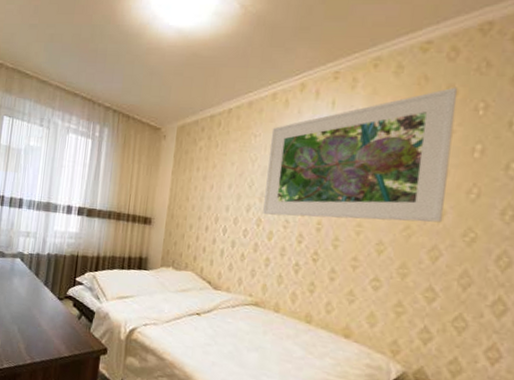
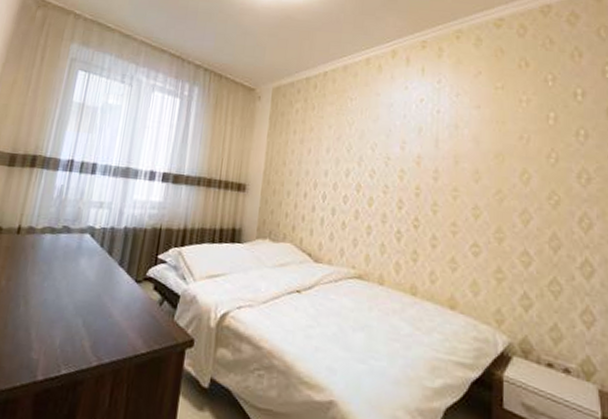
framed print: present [263,87,458,223] -> none [362,60,529,186]

